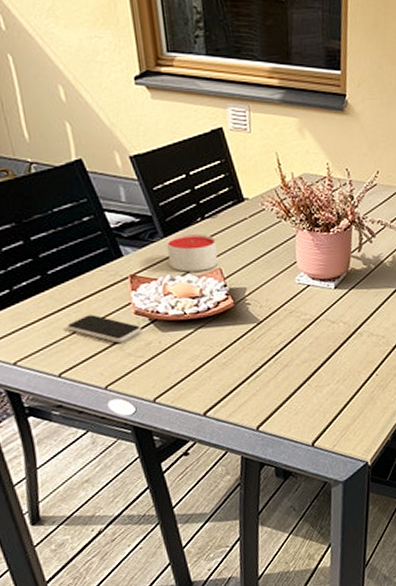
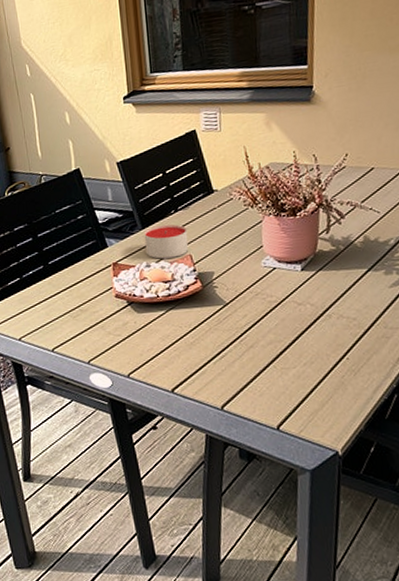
smartphone: present [68,314,142,343] -> none [61,298,121,322]

